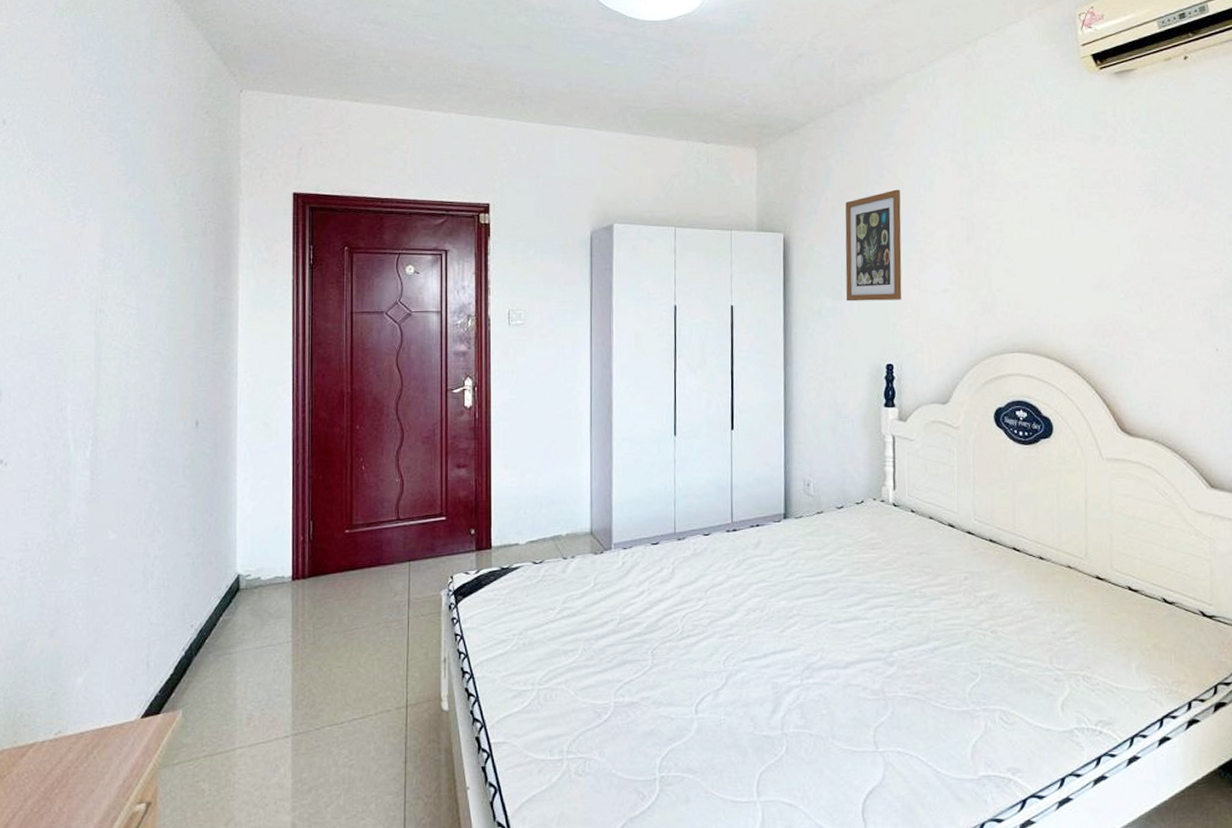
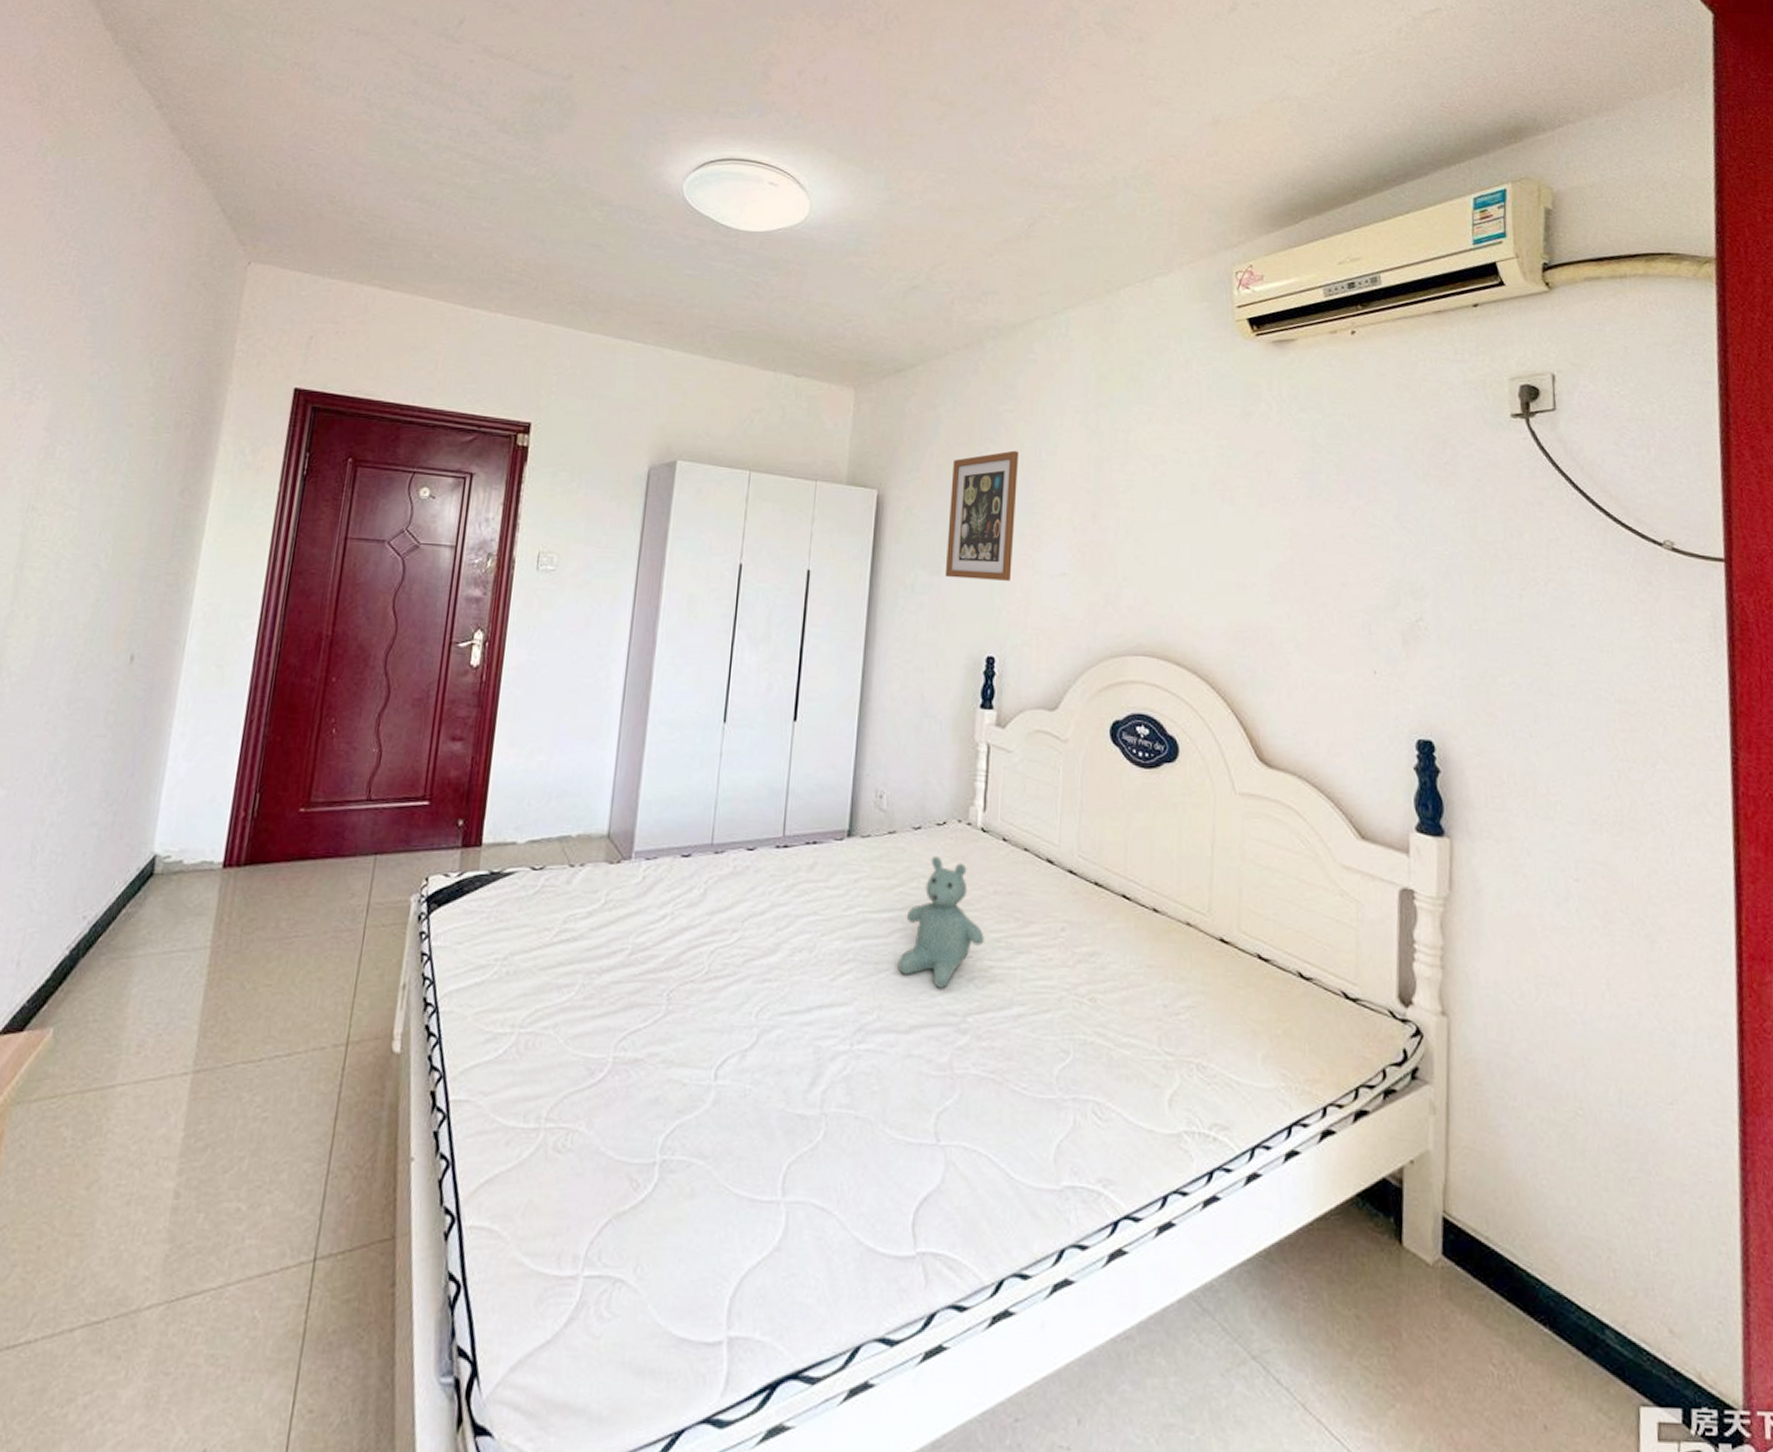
stuffed bear: none [833,529,902,632] -> present [897,856,984,988]

